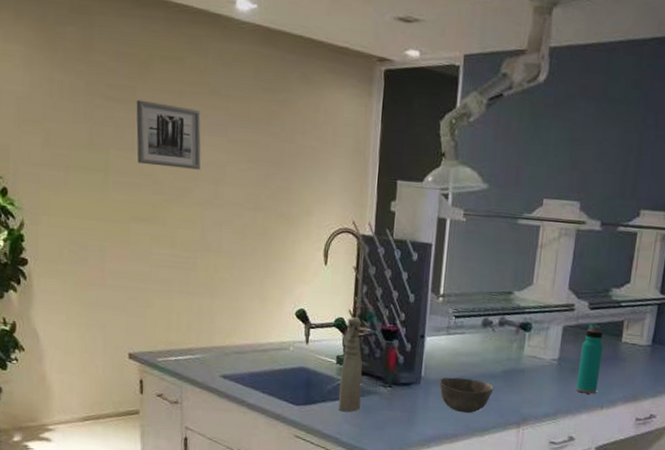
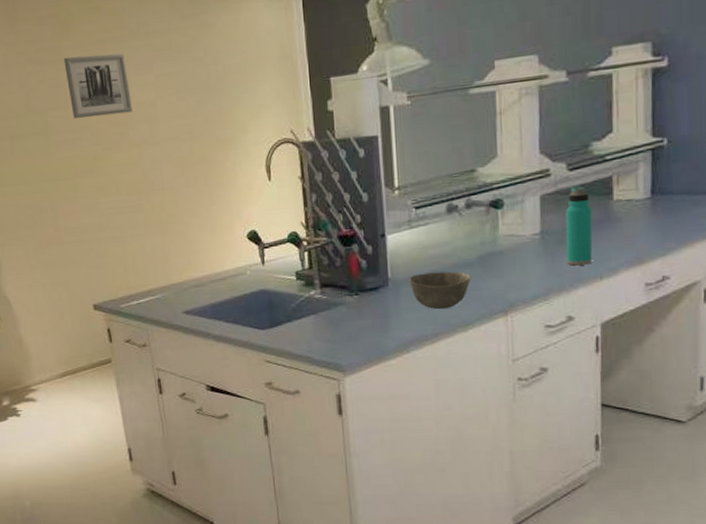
spray bottle: present [338,317,362,413] -> none [300,228,328,329]

